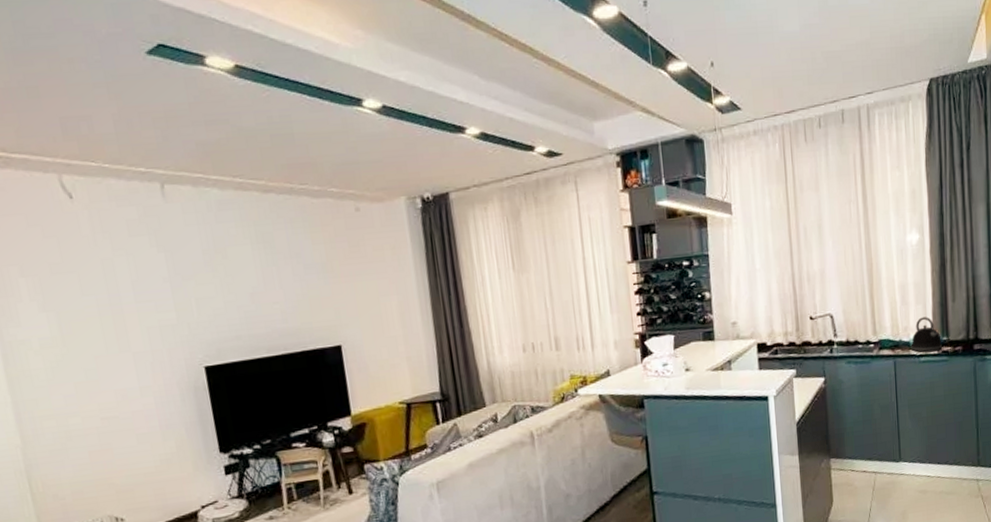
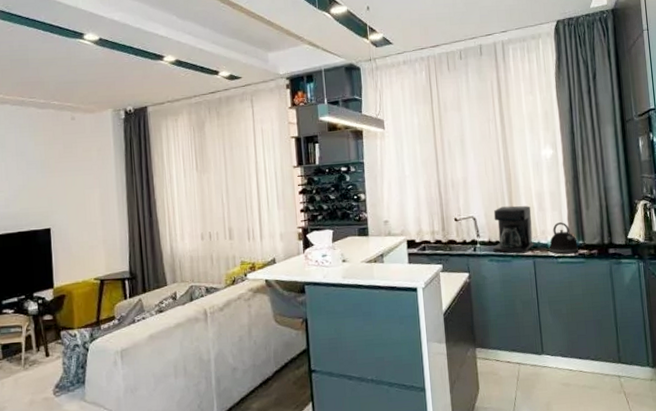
coffee maker: none [850,299,896,354] -> present [492,205,534,254]

